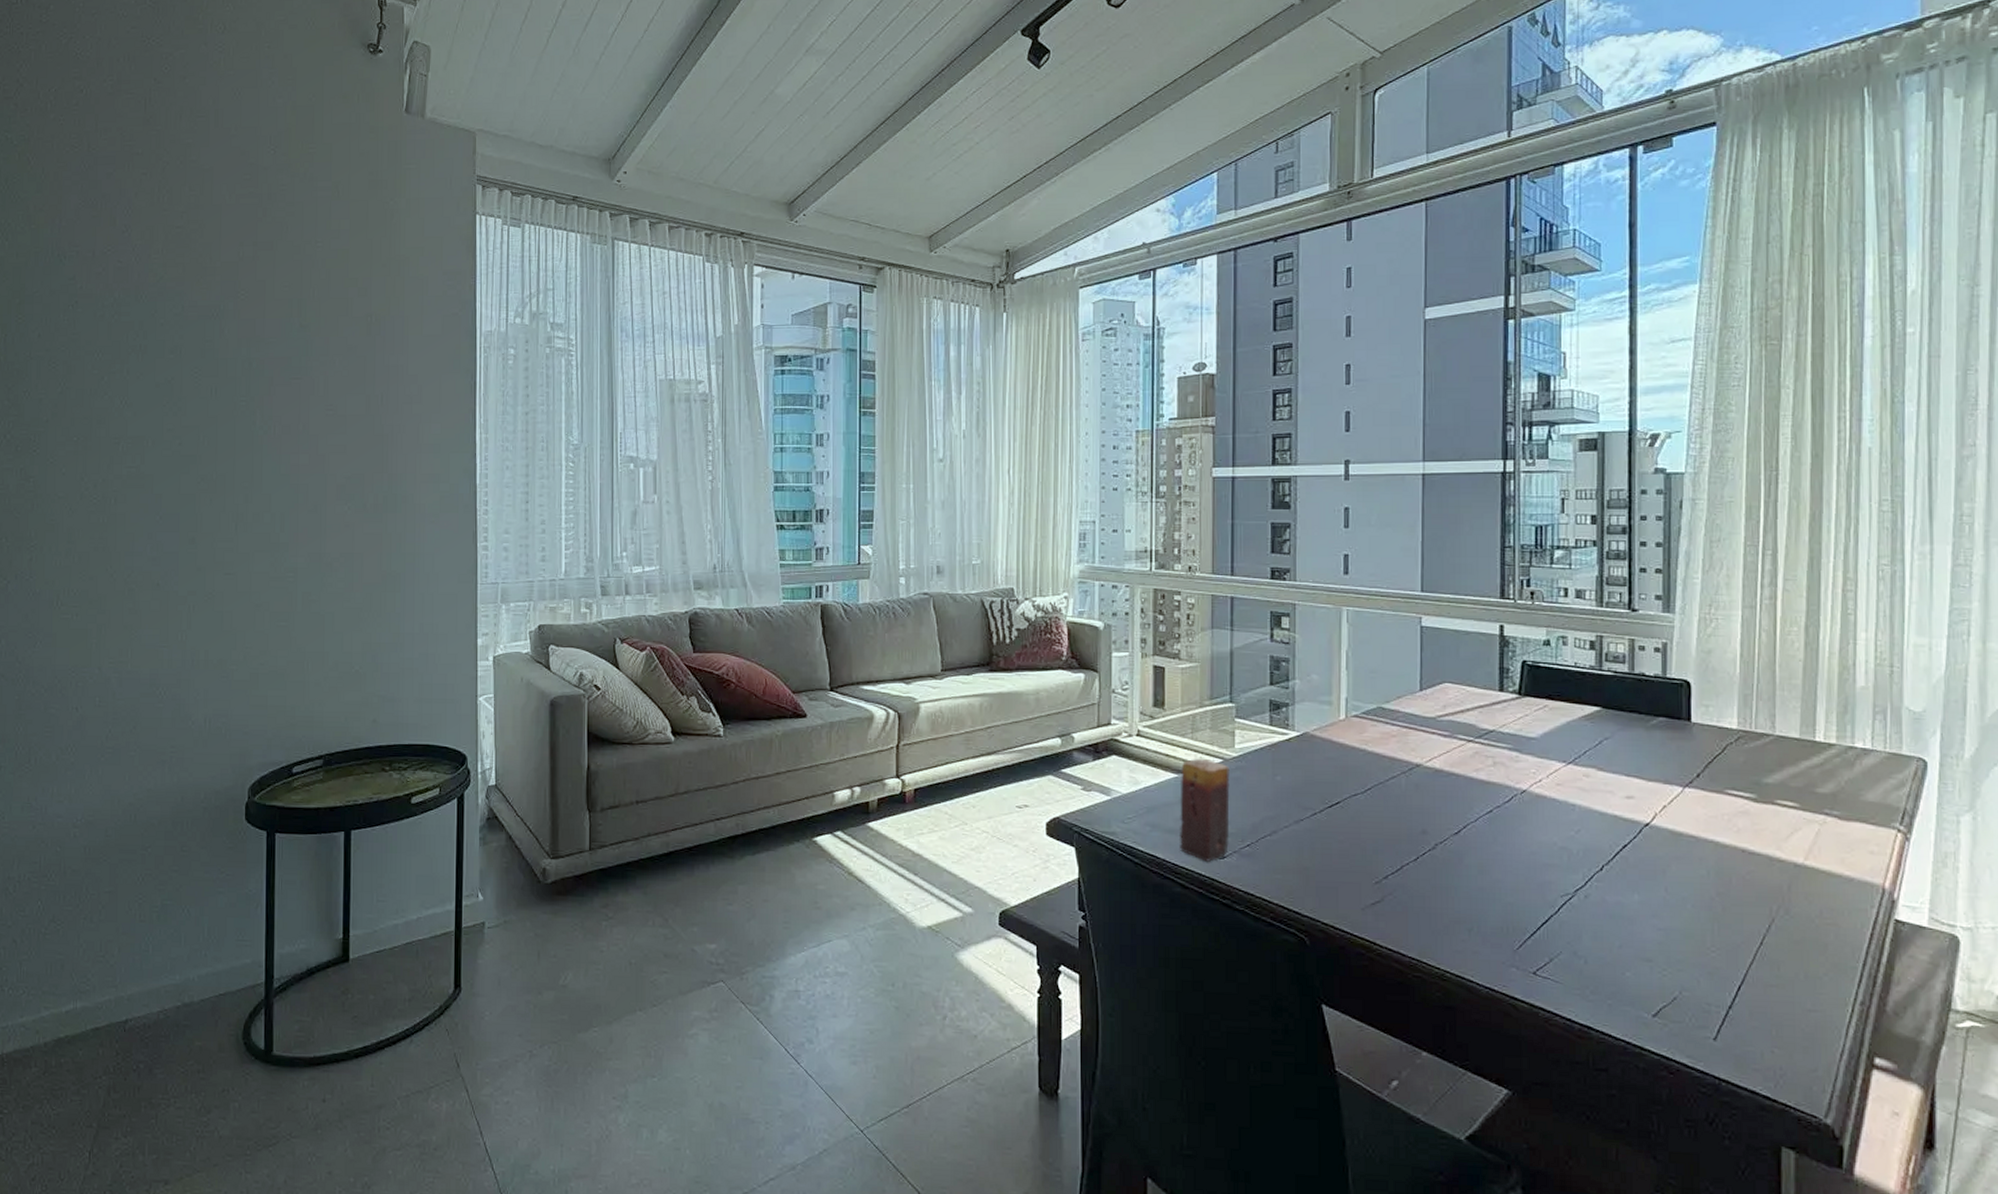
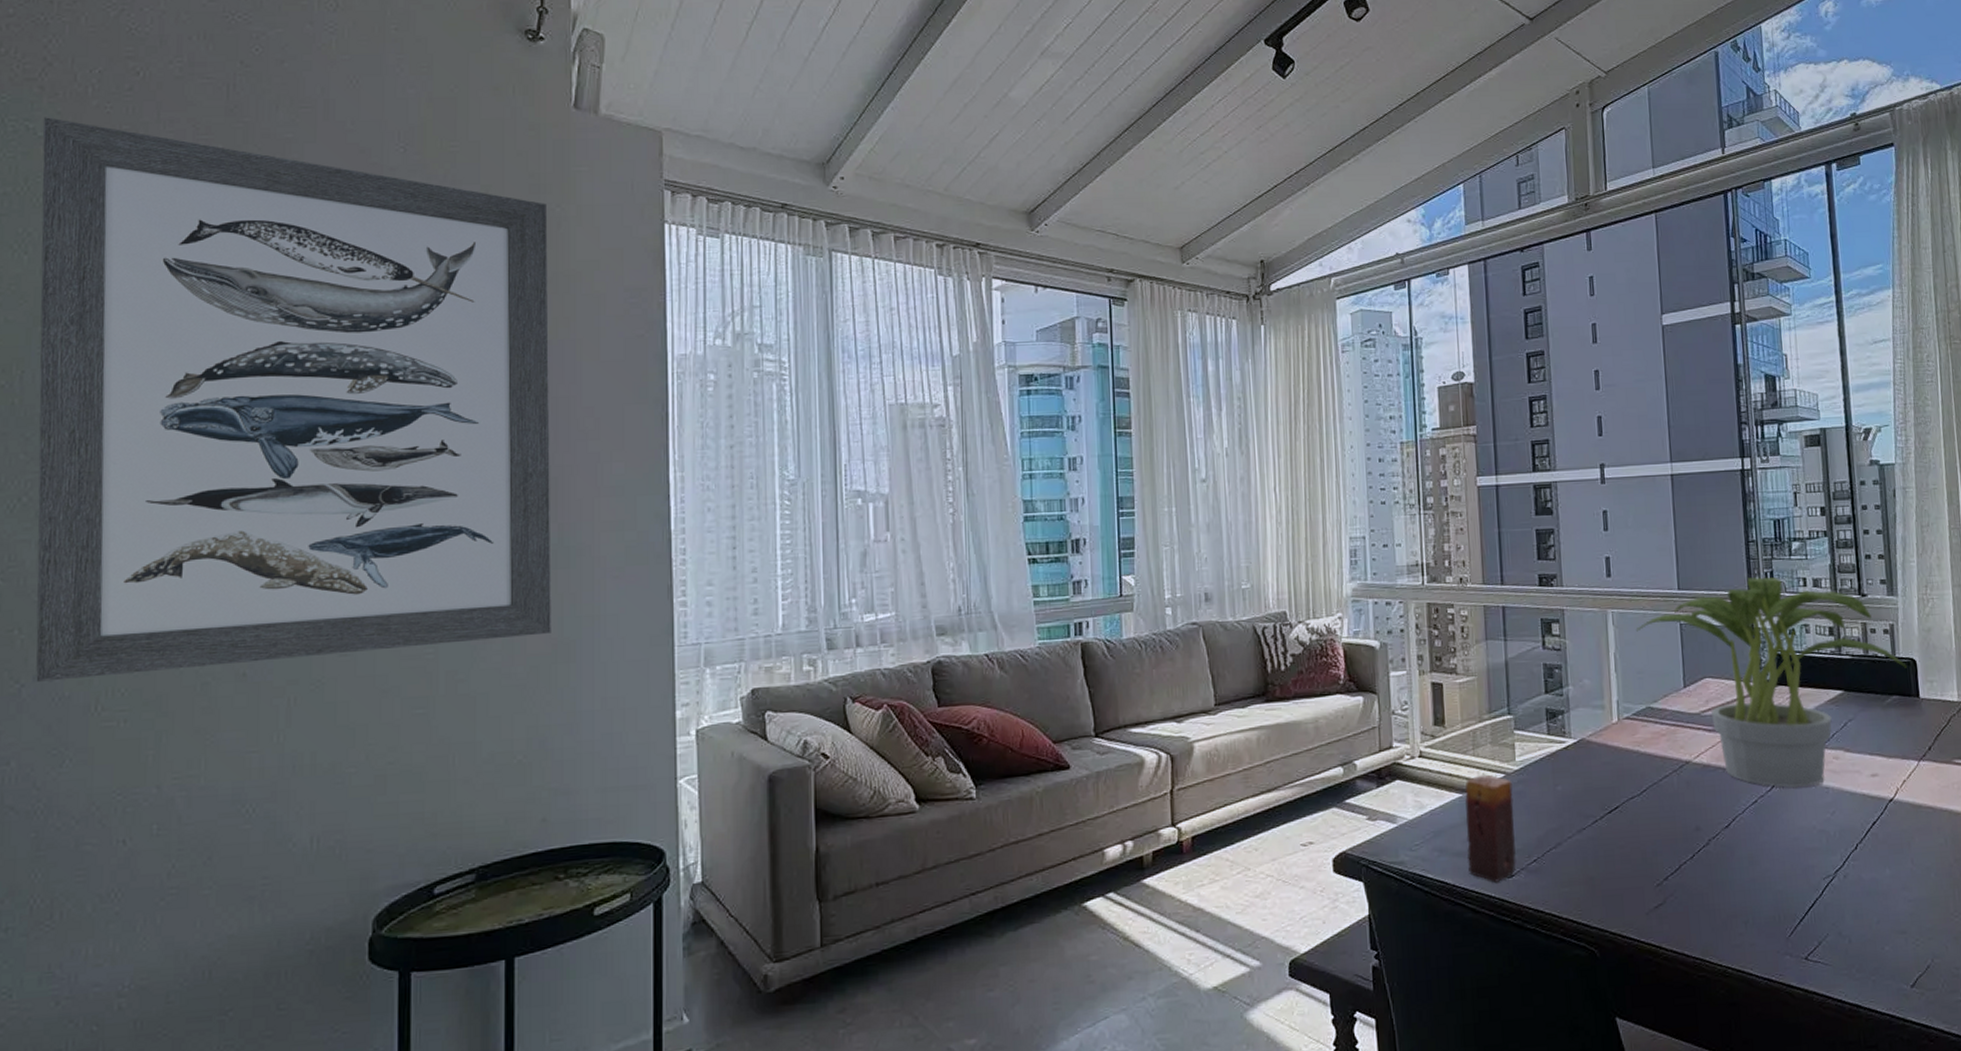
wall art: none [17,129,384,580] -> present [36,117,552,682]
potted plant: none [1371,584,1679,803] -> present [1635,577,1907,788]

